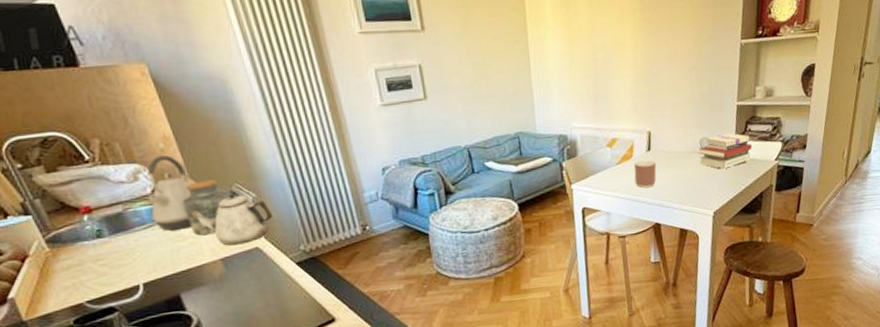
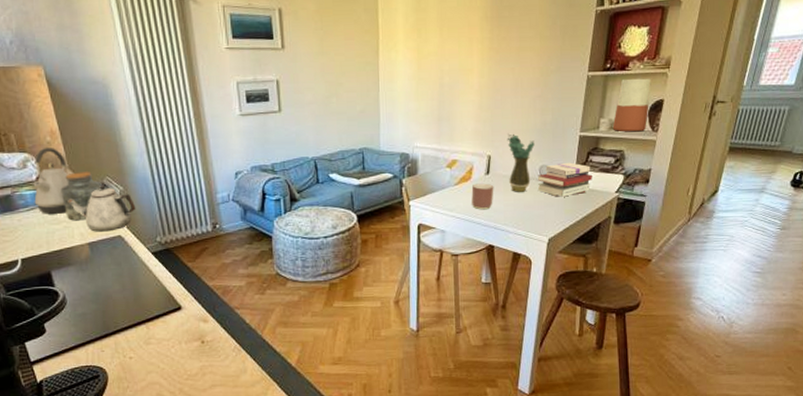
vase: none [665,107,694,167] -> present [507,133,535,192]
vase: none [768,43,803,99] -> present [612,78,651,132]

